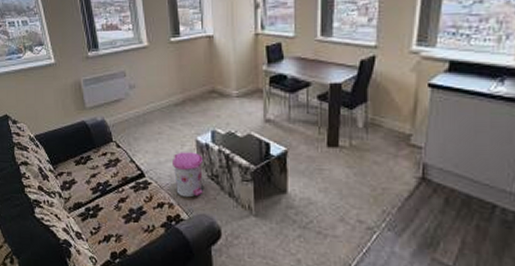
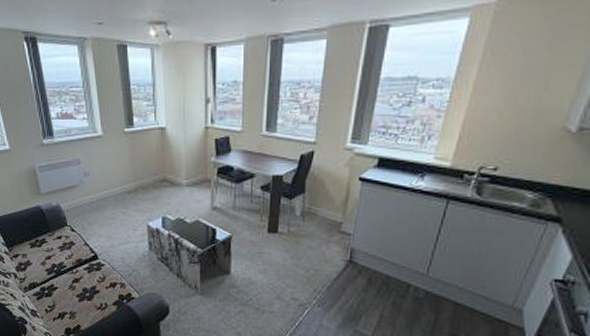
trash can: present [171,152,205,198] -> none [124,236,155,278]

